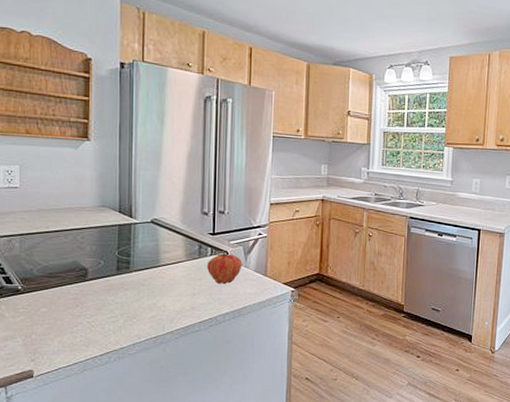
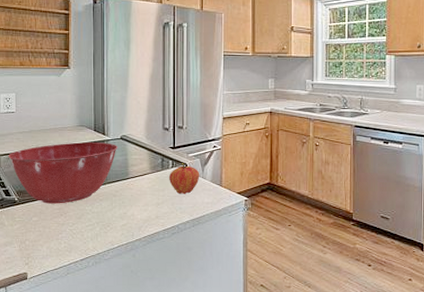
mixing bowl: none [10,224,148,293] -> present [8,142,118,204]

